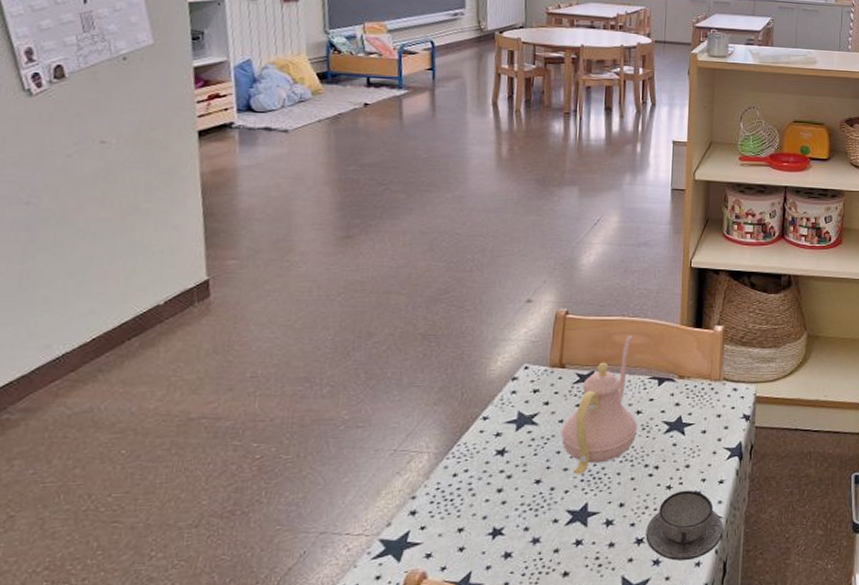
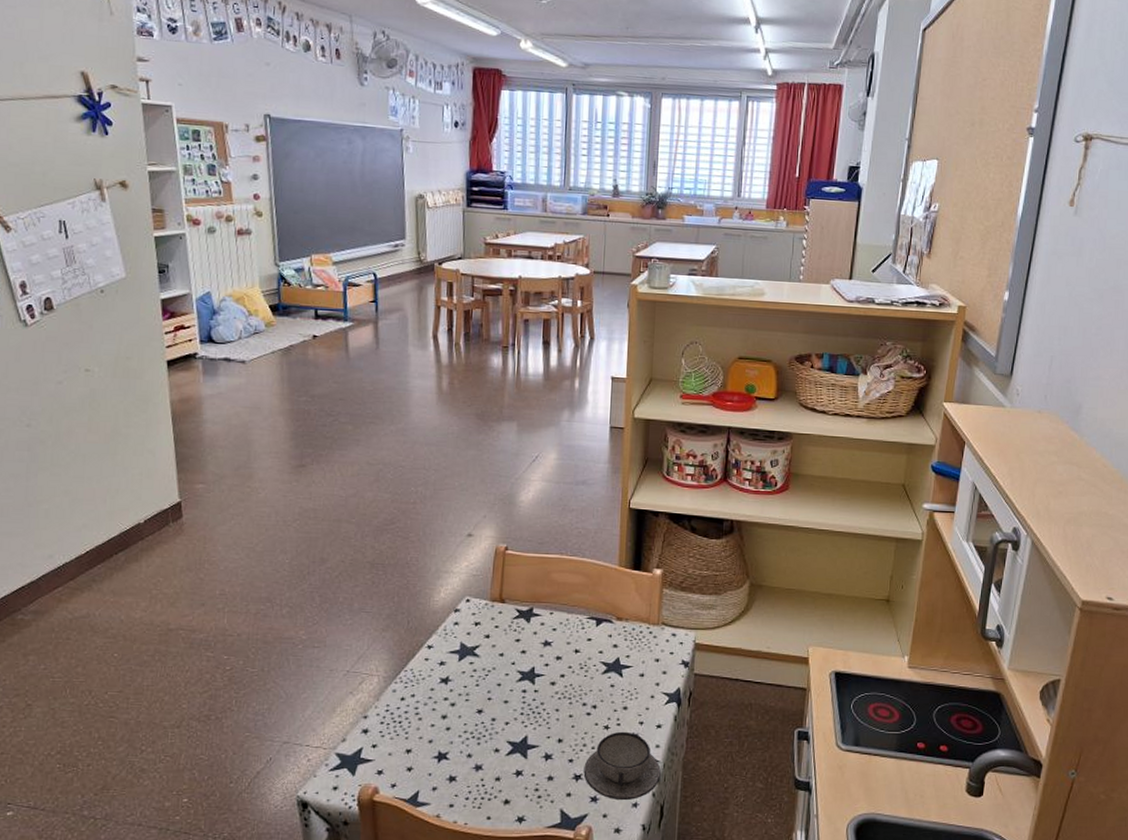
teapot: present [561,335,638,475] -> none [501,574,576,708]

